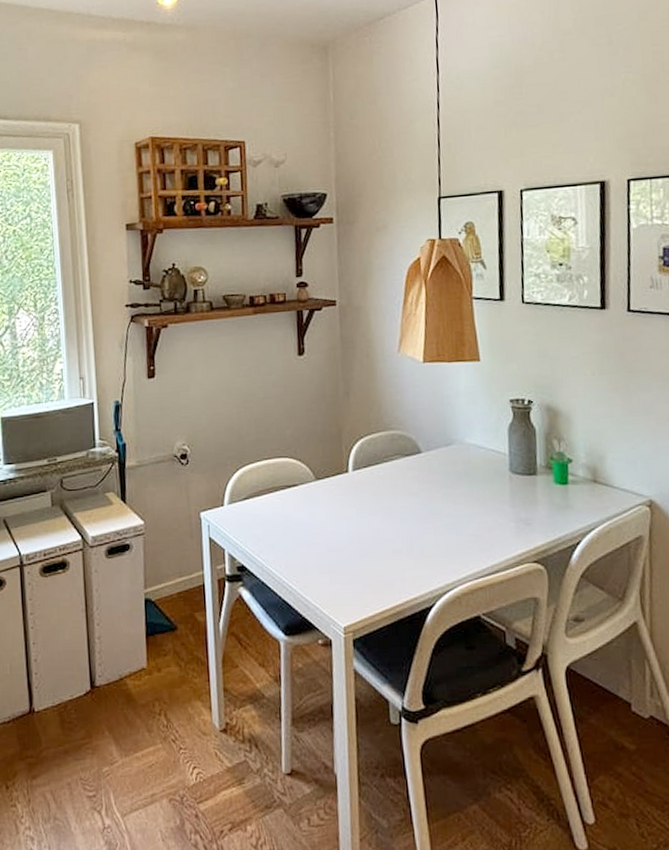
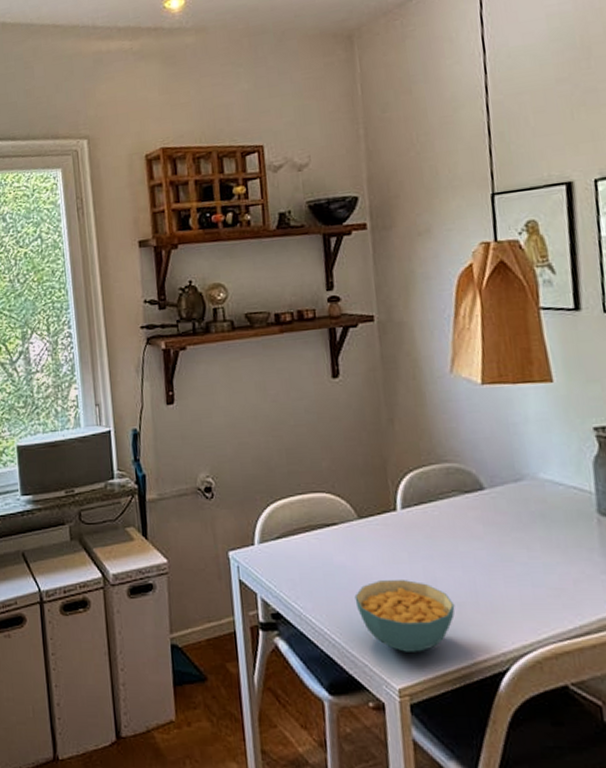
cereal bowl: none [310,532,393,595] -> present [354,580,455,652]

